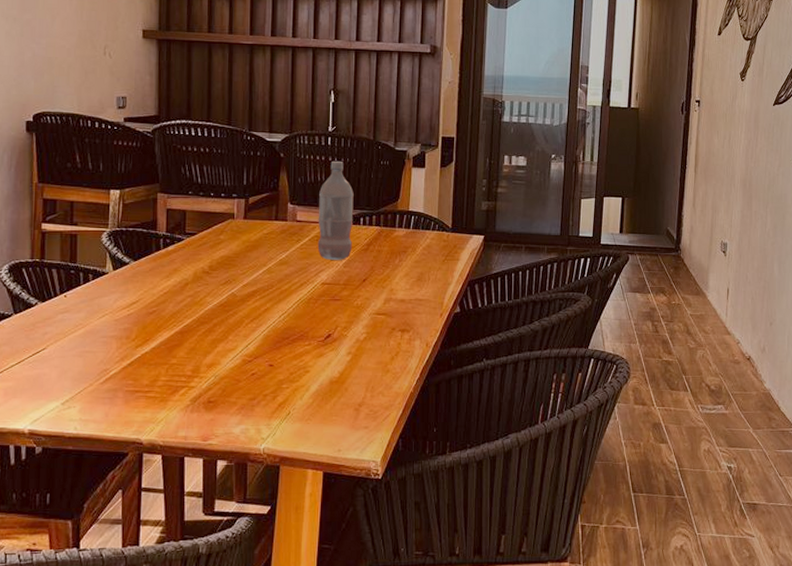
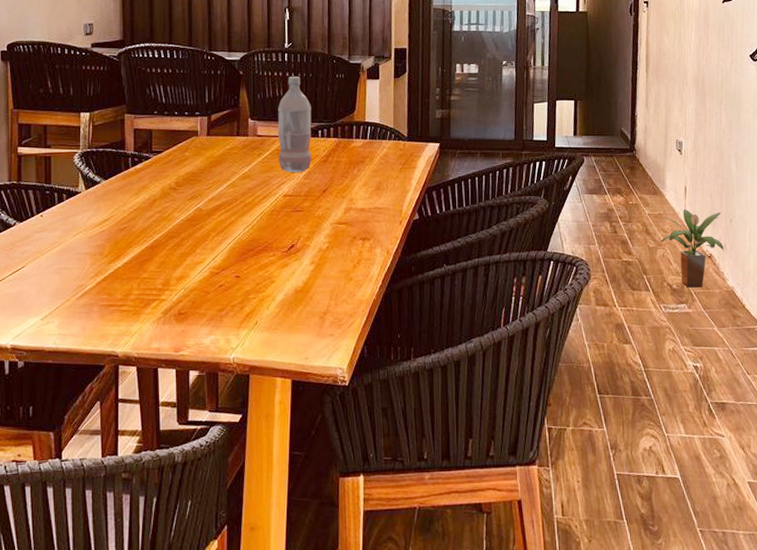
potted plant: none [701,311,763,389] -> present [660,209,724,288]

